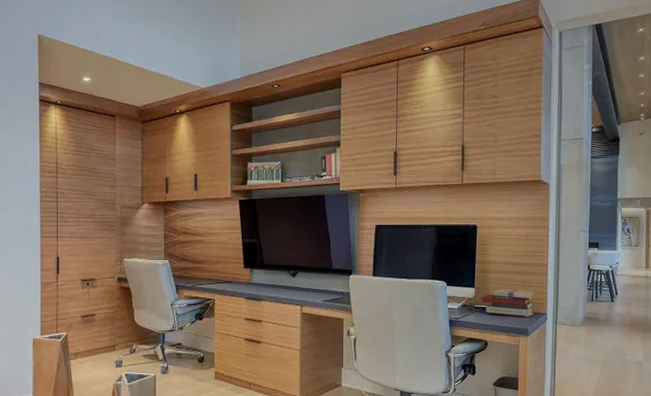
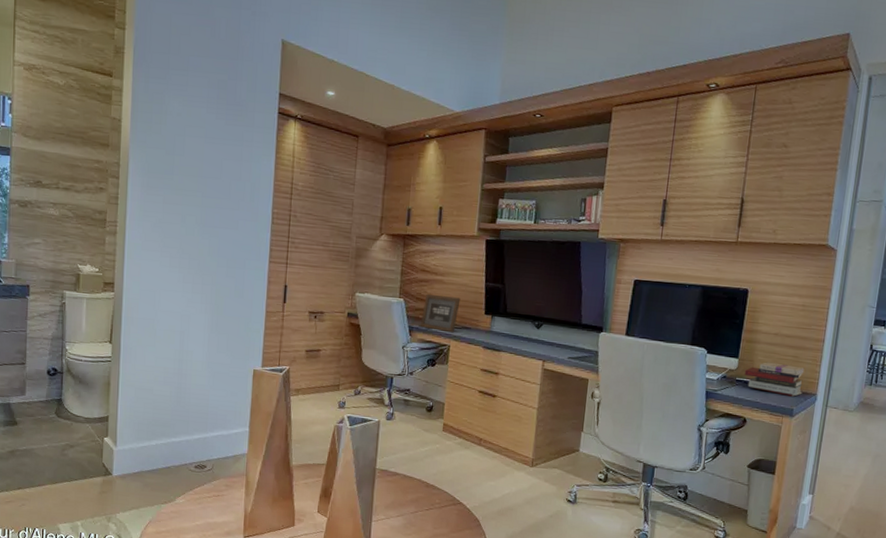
picture frame: none [185,254,221,288] -> present [420,293,461,333]

